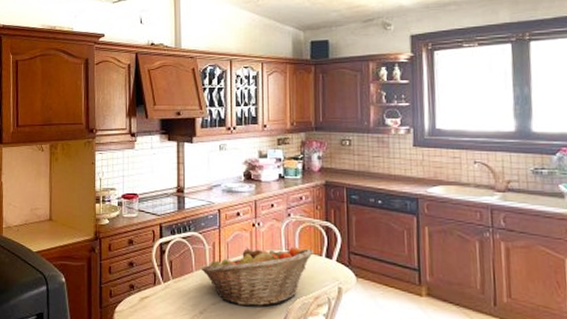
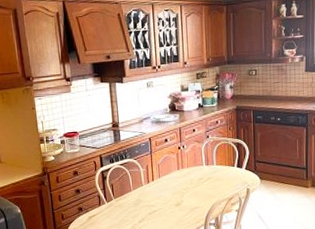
fruit basket: present [201,246,313,307] -> none [138,161,227,212]

